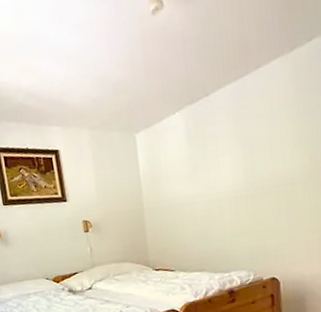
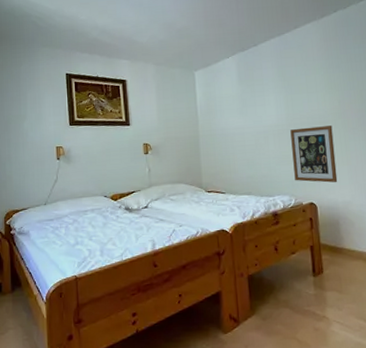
wall art: none [249,187,305,255] -> present [290,125,338,183]

